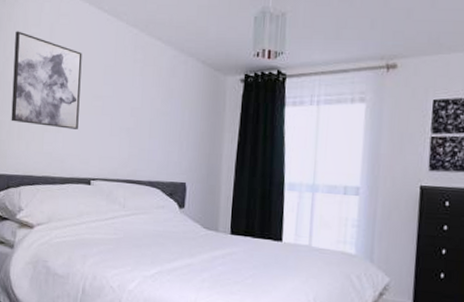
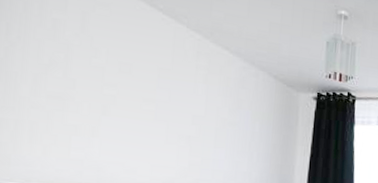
wall art: present [11,31,82,129] -> none [18,12,128,135]

